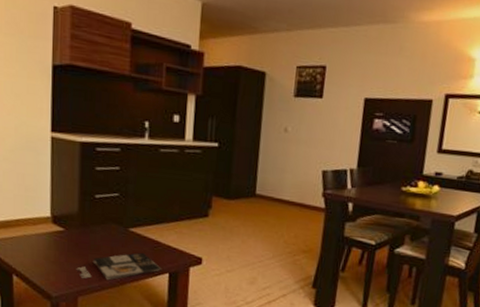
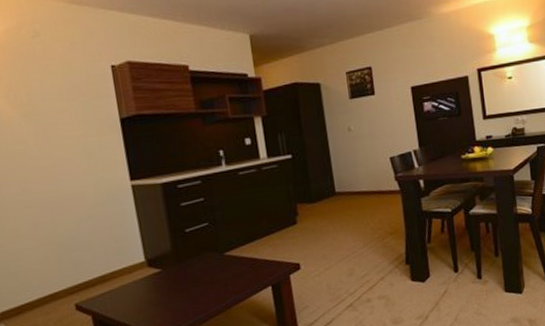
magazine: present [76,252,161,281] -> none [180,272,263,313]

